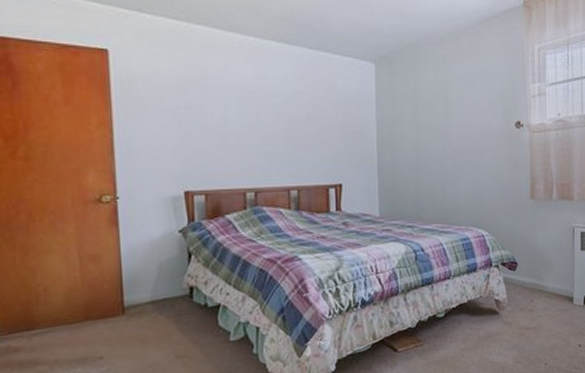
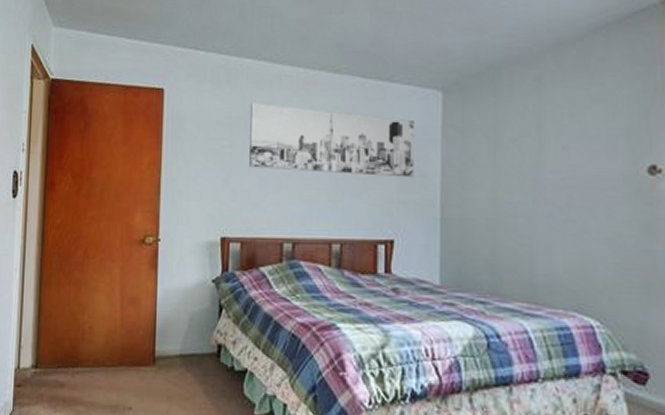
wall art: none [205,66,355,133] -> present [249,102,414,178]

